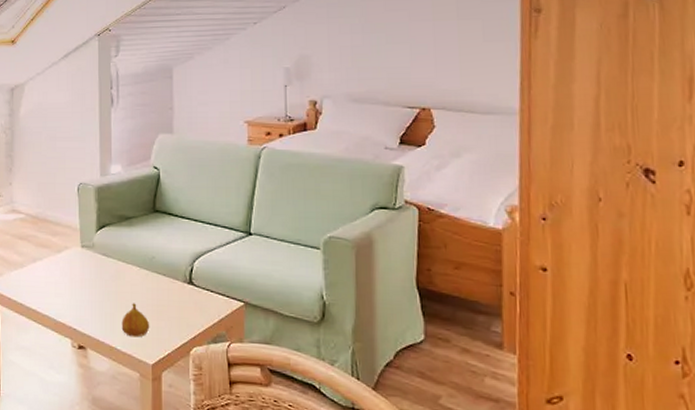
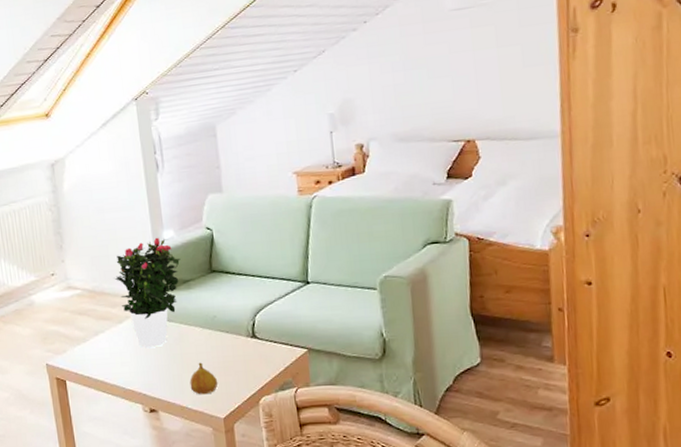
potted flower: none [58,171,125,281] -> present [114,237,181,348]

